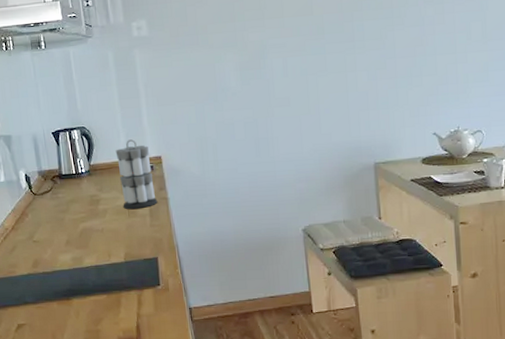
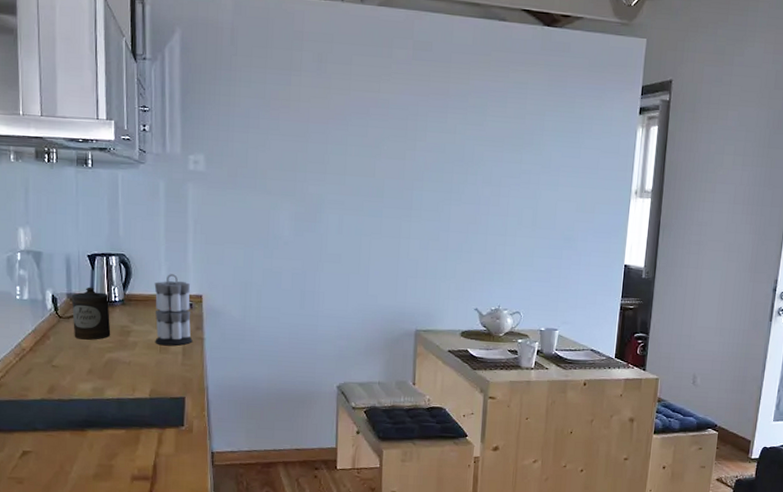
canister: none [42,162,82,213] -> present [71,287,111,340]

